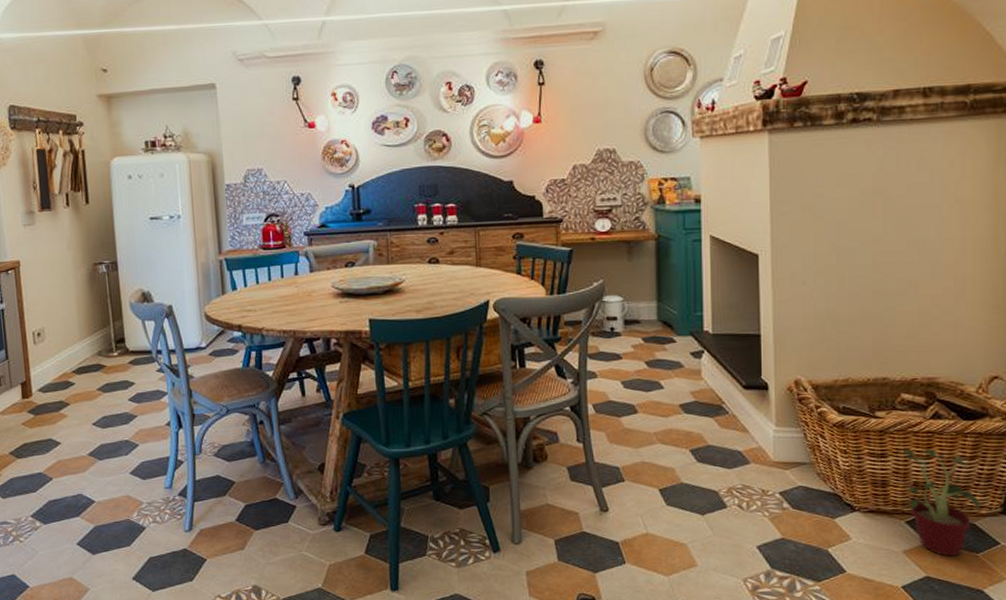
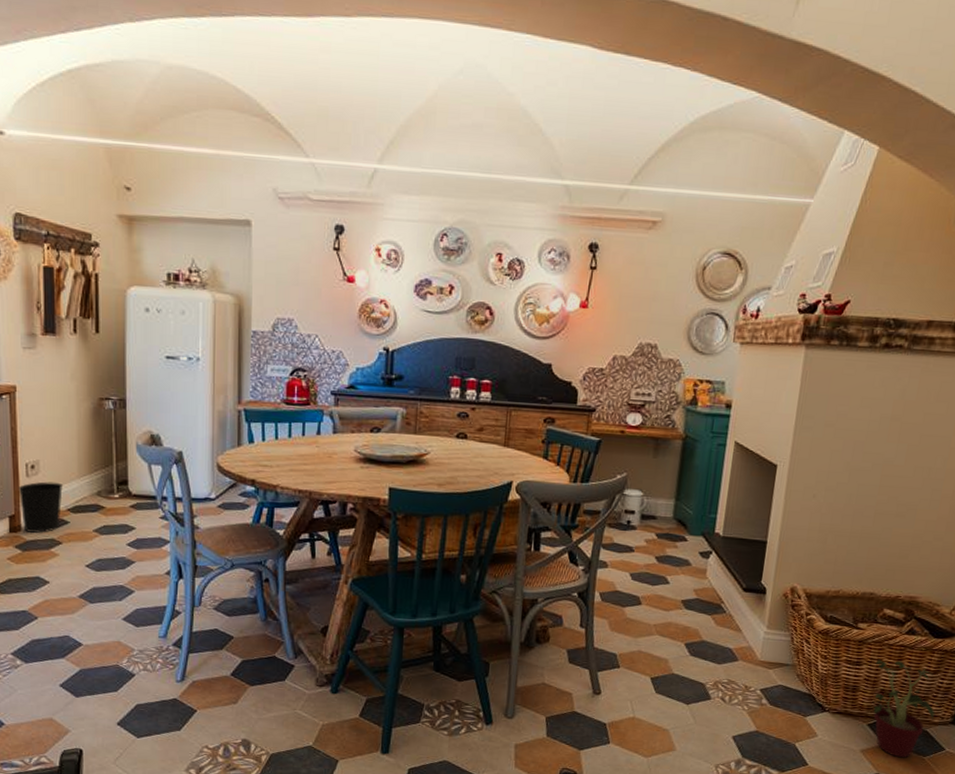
wastebasket: none [27,347,68,397] -> present [18,481,63,533]

